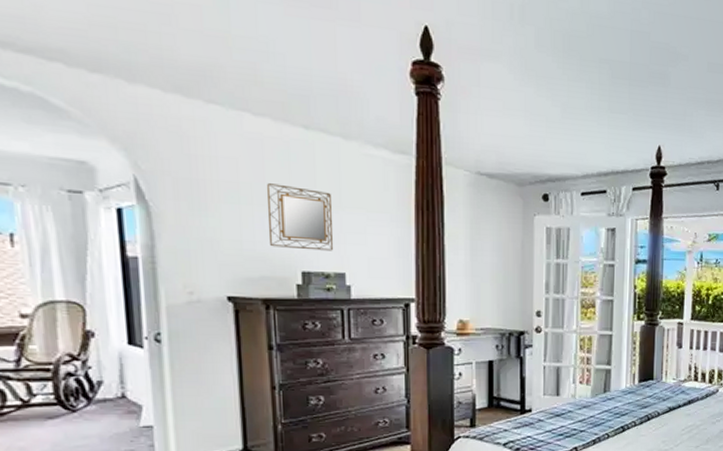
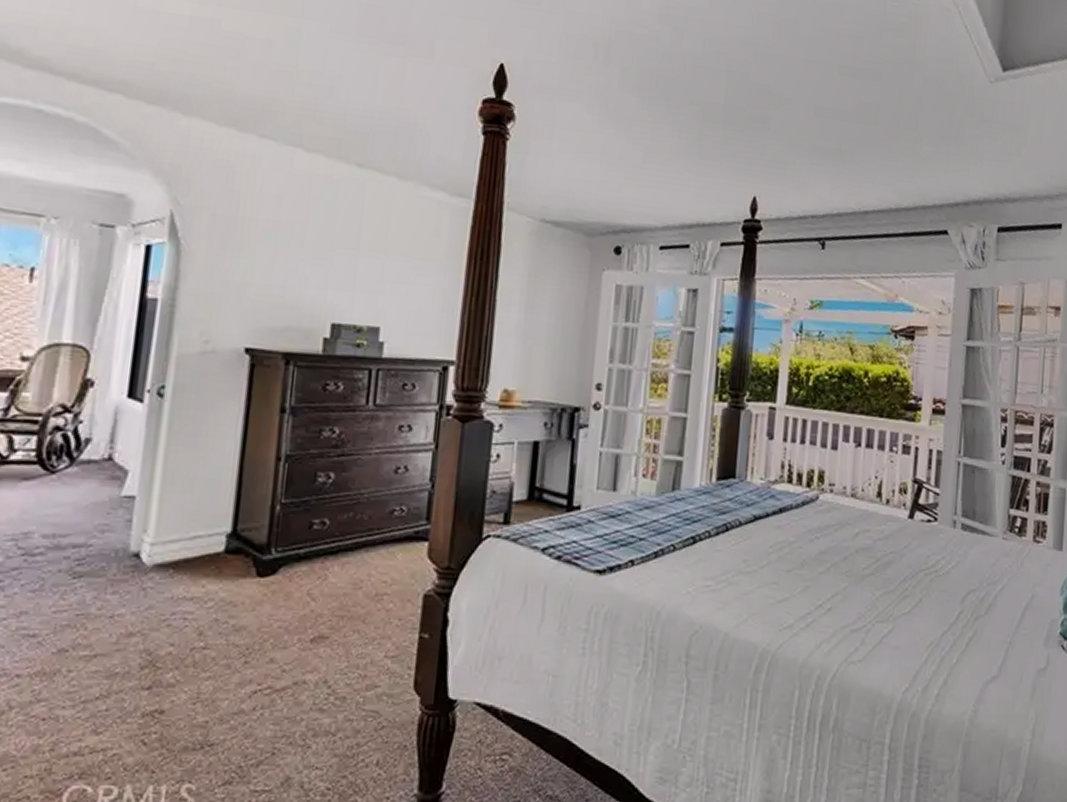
home mirror: present [267,183,334,251] -> none [301,224,377,302]

